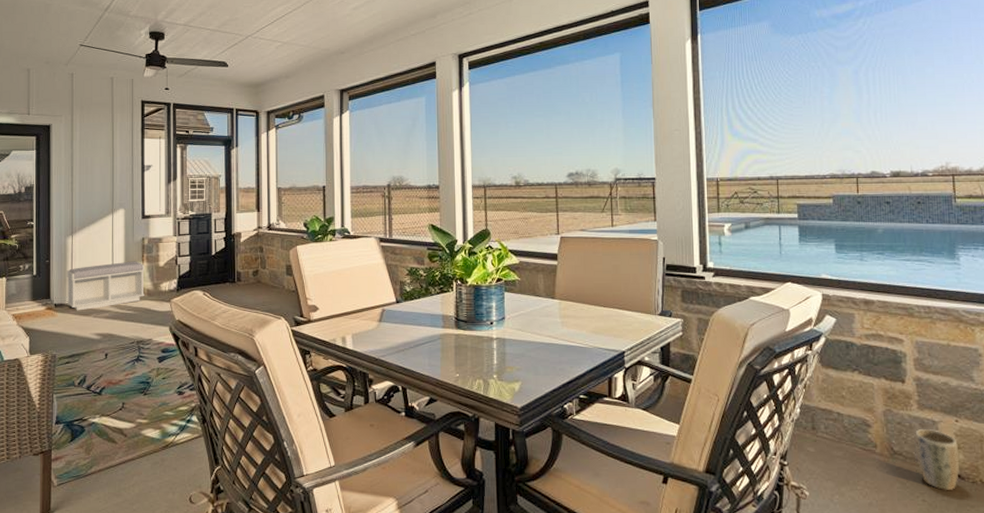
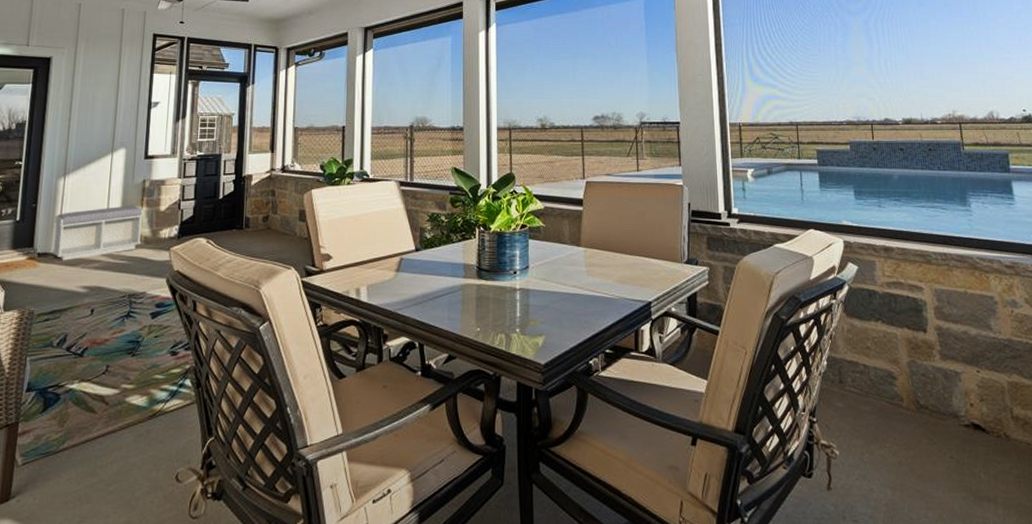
plant pot: present [914,428,960,491] -> none [939,380,984,447]

